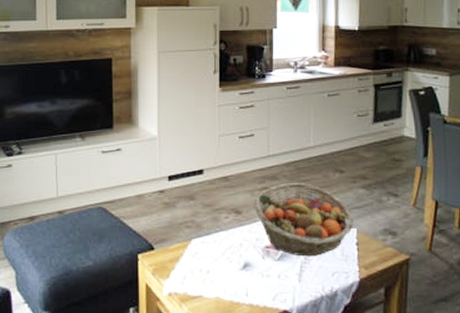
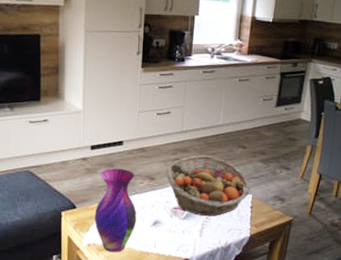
vase: none [175,202,223,304] -> present [94,169,137,253]

